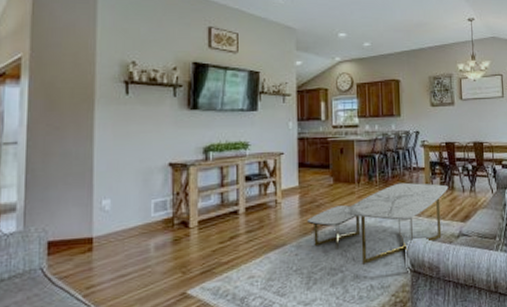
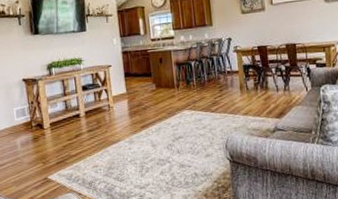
coffee table: present [306,182,449,264] -> none [135,85,263,156]

